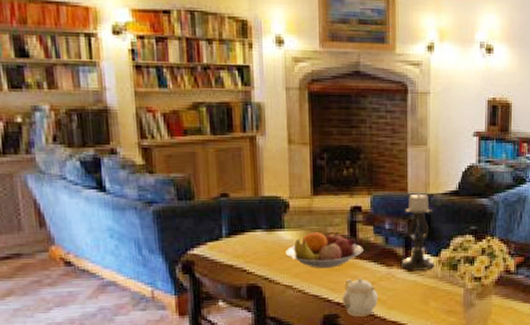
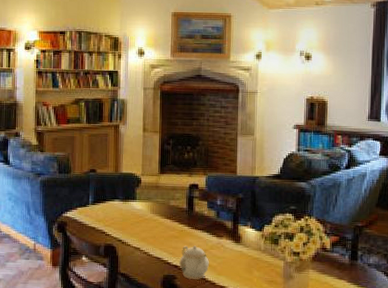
fruit bowl: present [285,232,363,268] -> none [136,204,198,235]
candle holder: present [401,192,435,271] -> none [230,174,258,243]

